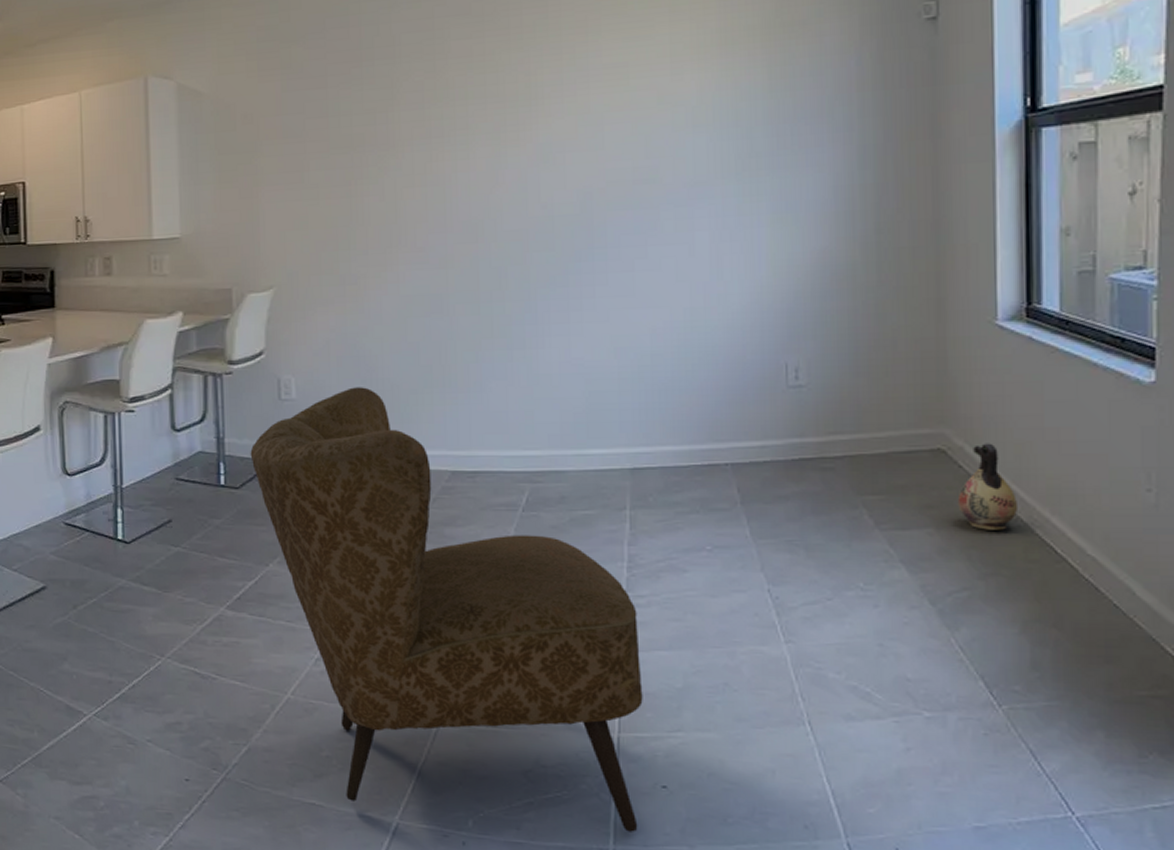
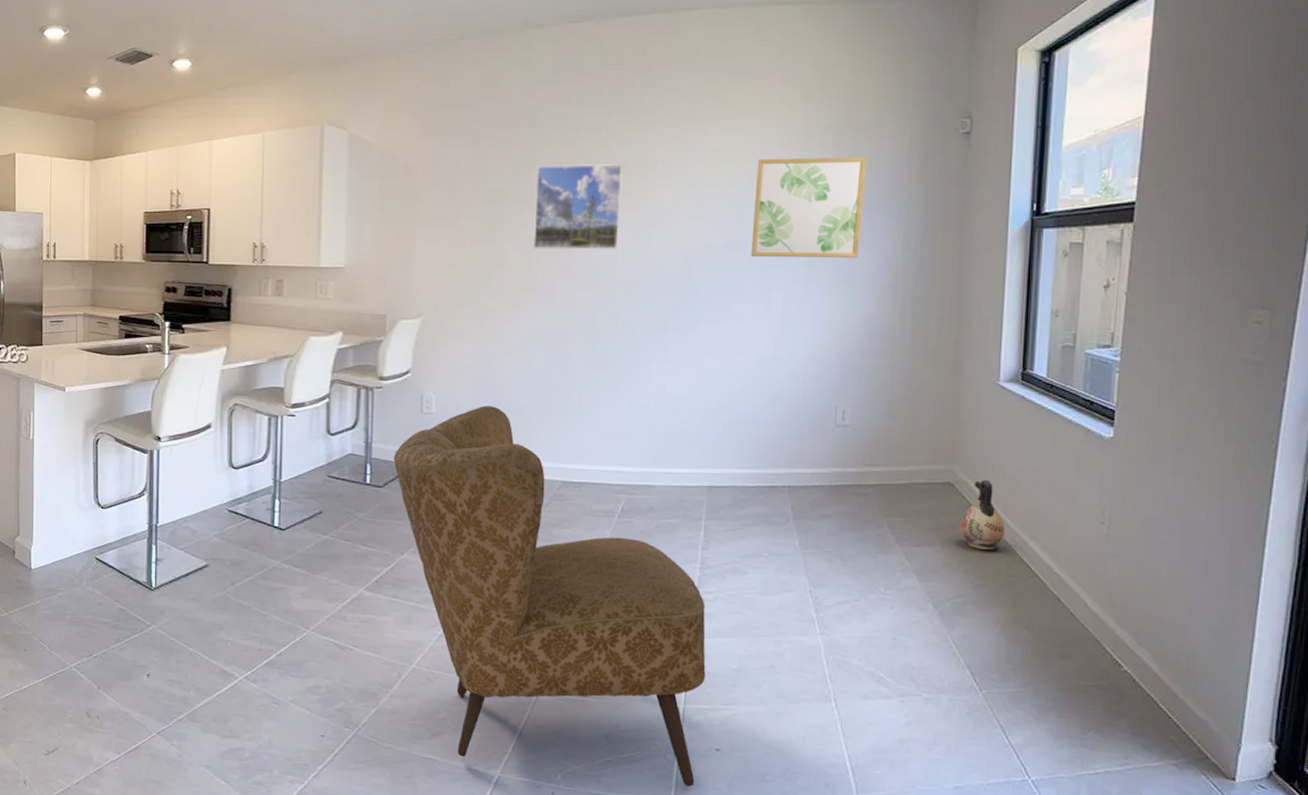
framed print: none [397,92,503,201] -> present [532,163,624,250]
wall art: none [665,58,805,189] -> present [751,157,867,259]

